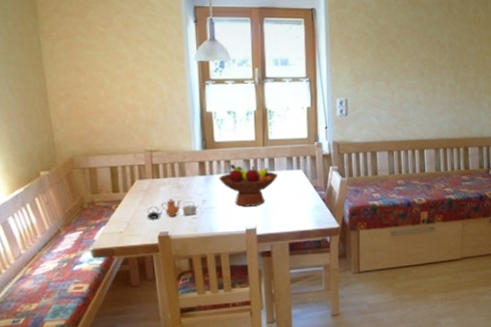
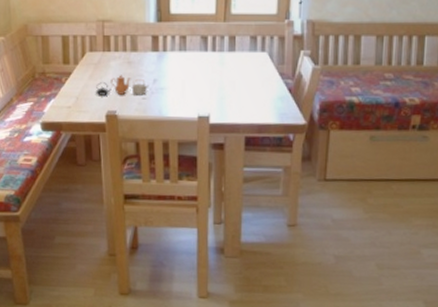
fruit bowl: present [218,165,279,207] -> none [171,41,239,91]

